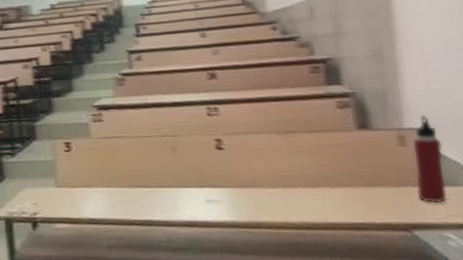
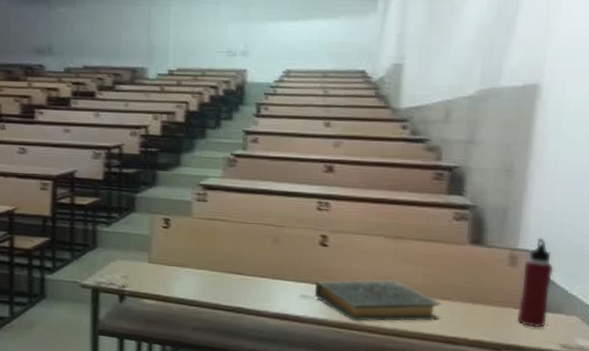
hardback book: none [218,173,344,219] -> present [315,279,442,322]

